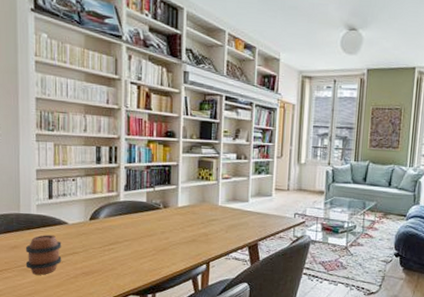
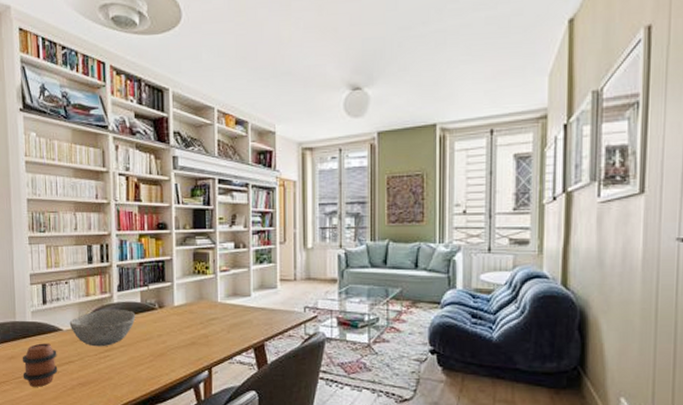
bowl: none [75,206,141,241] -> present [69,310,136,347]

